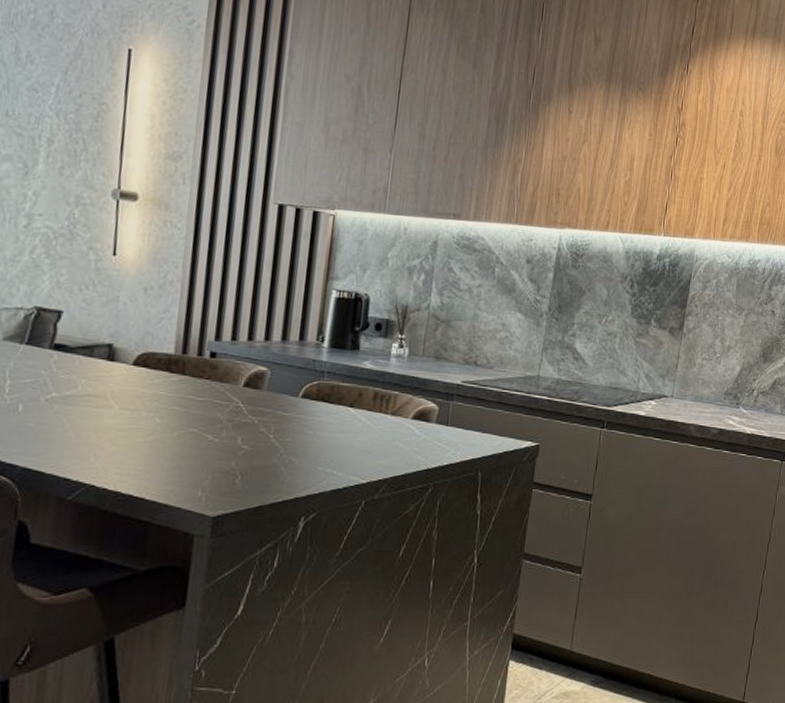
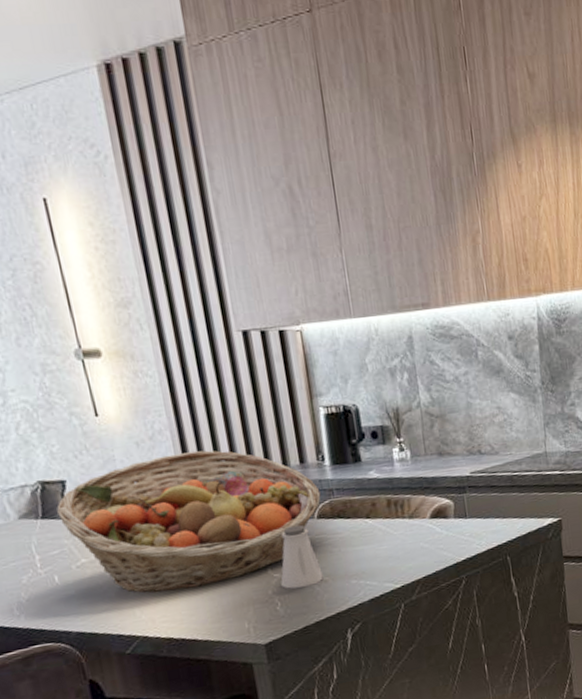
fruit basket: none [44,306,311,445] -> present [56,450,321,593]
saltshaker: none [247,400,292,464] -> present [280,524,323,589]

